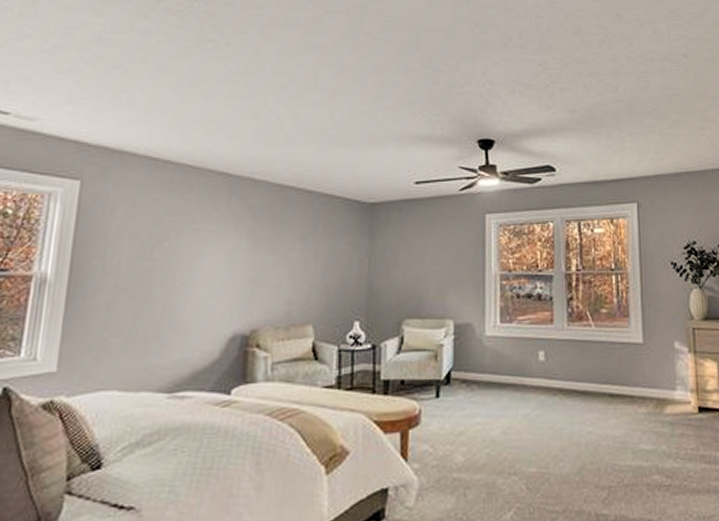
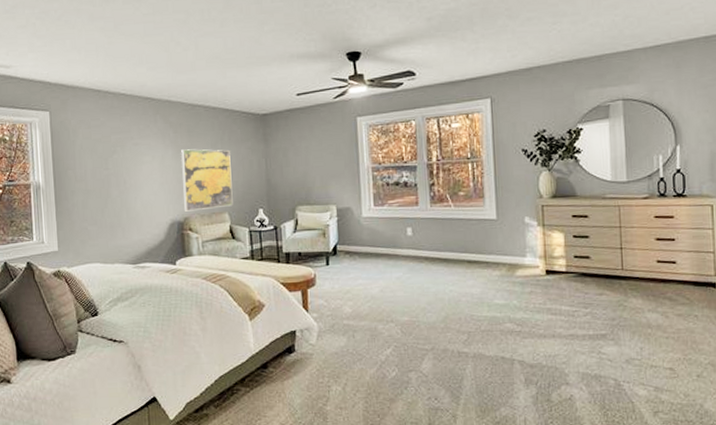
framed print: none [253,240,324,322] -> present [181,149,233,212]

